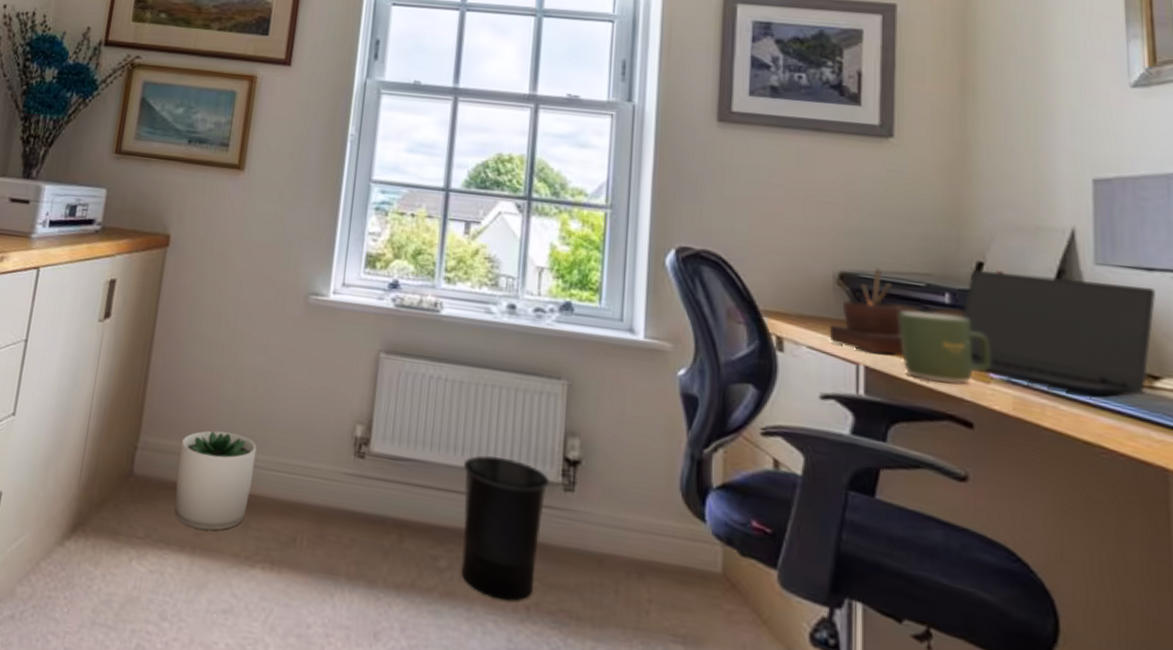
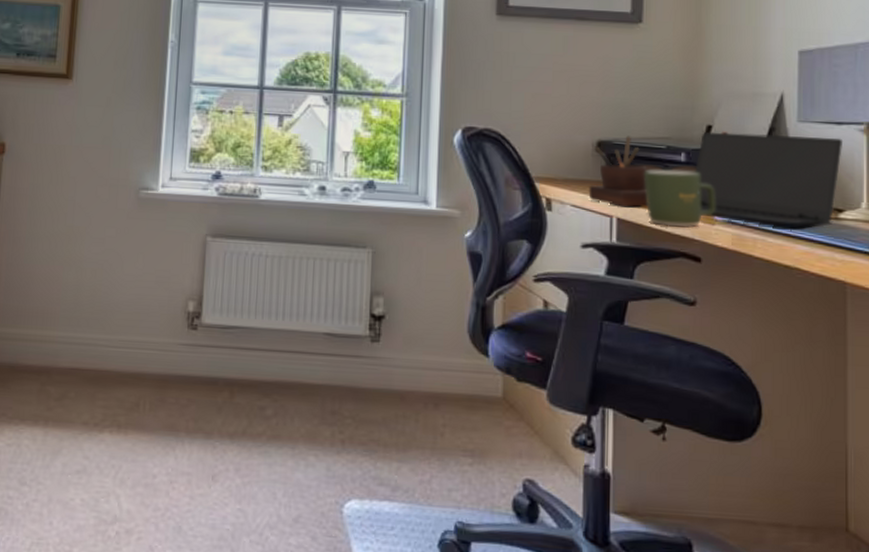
planter: present [174,430,257,531] -> none [26,317,99,405]
waste bin: present [461,455,551,601] -> none [285,318,360,437]

